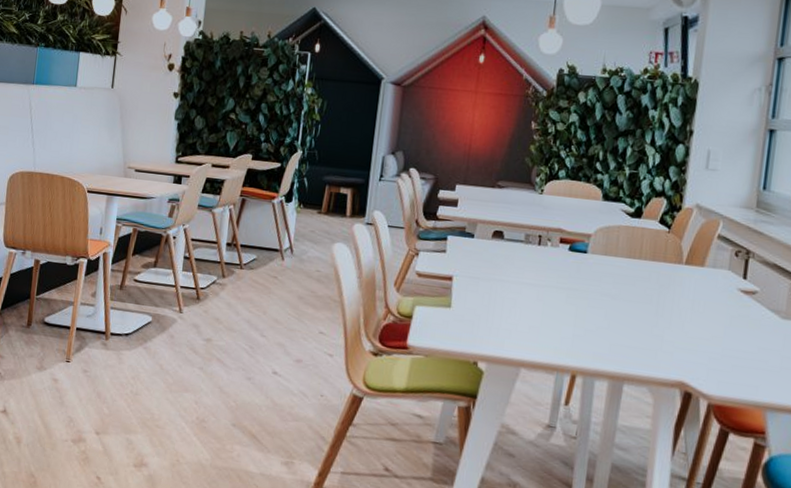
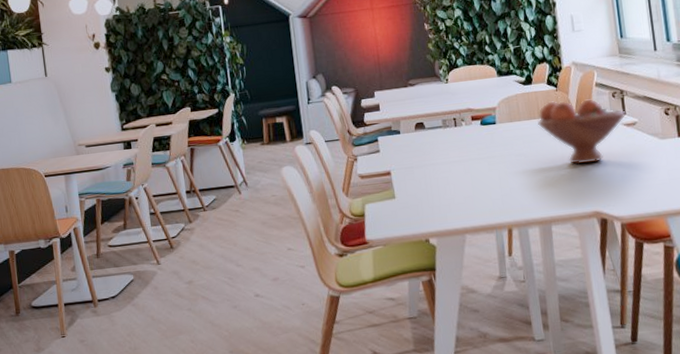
fruit bowl: none [636,242,747,326] -> present [537,99,626,165]

